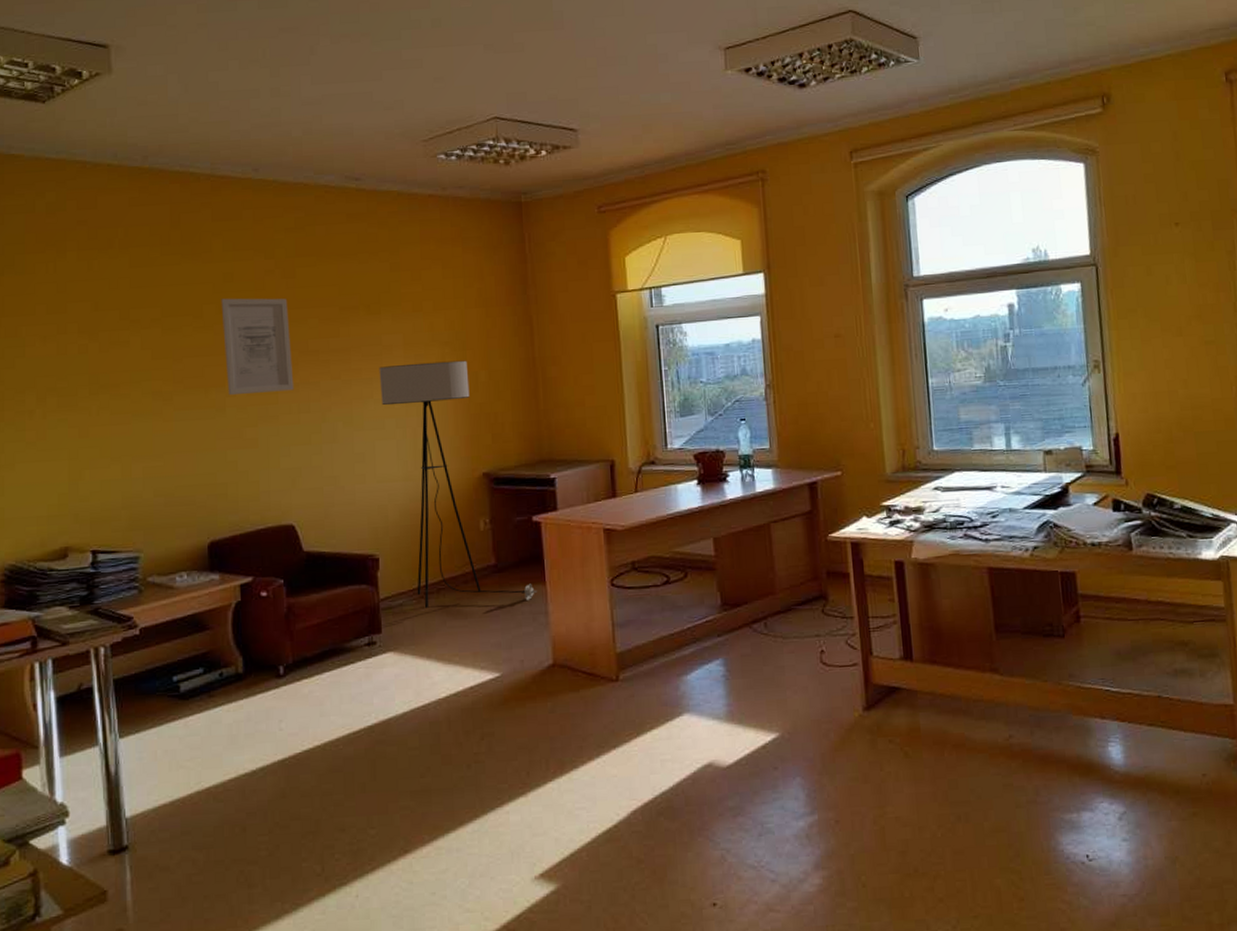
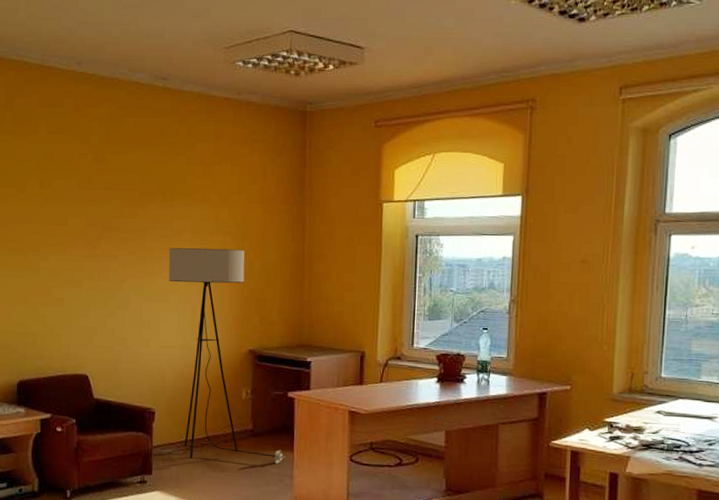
wall art: present [221,298,294,395] -> none [42,175,97,261]

